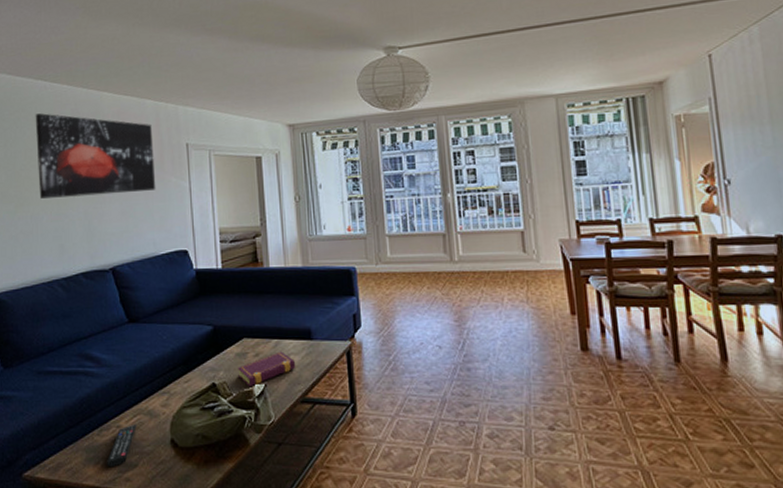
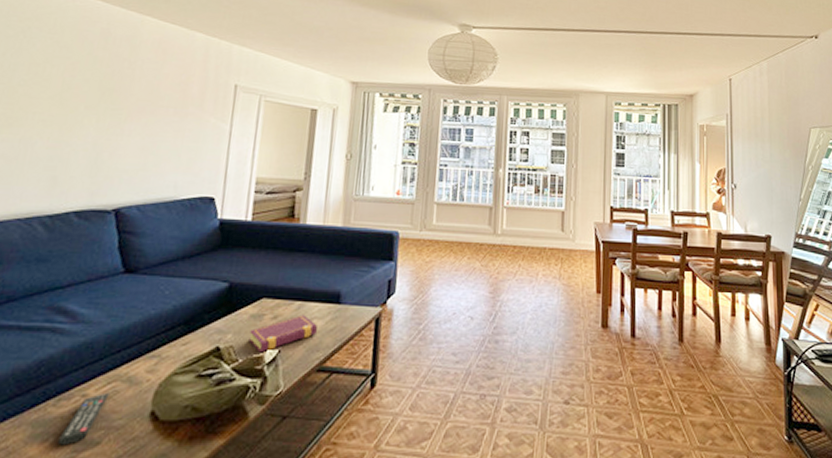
wall art: present [35,113,156,199] -> none [37,26,198,129]

